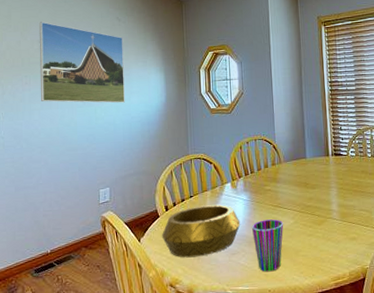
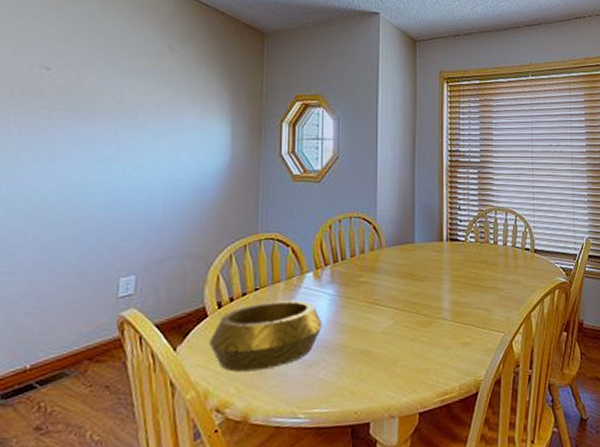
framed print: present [39,22,125,103] -> none [36,39,174,160]
cup: present [251,219,284,272] -> none [337,319,381,389]

